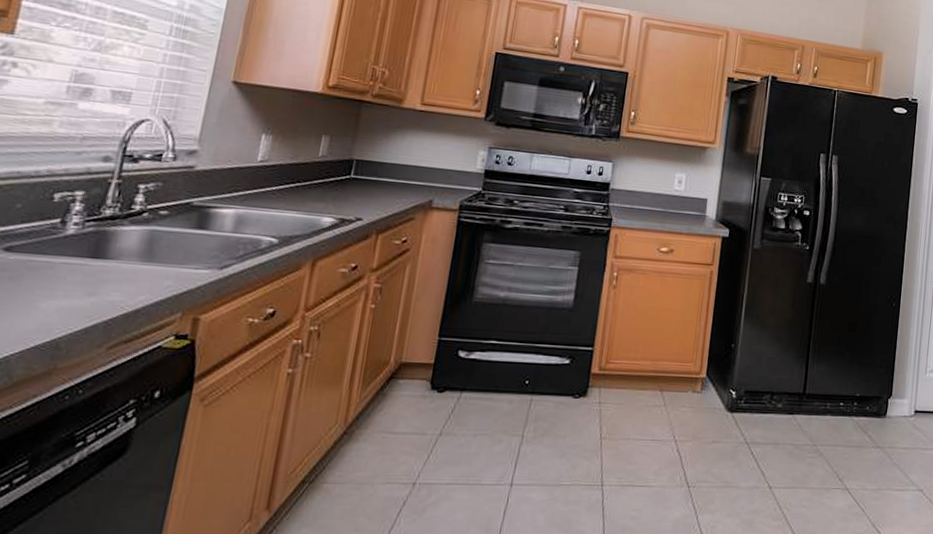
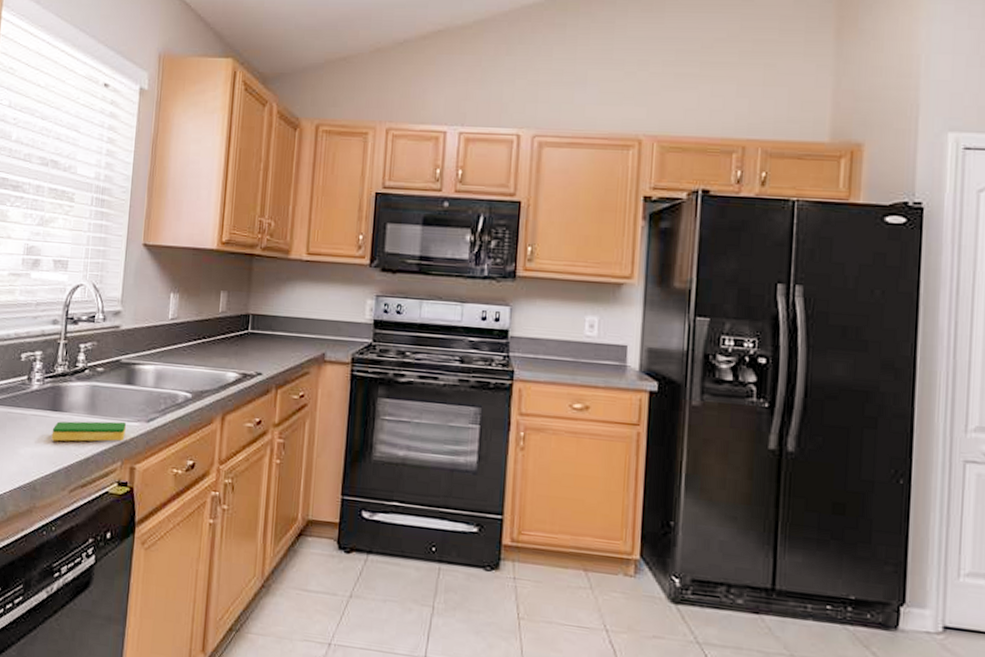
dish sponge: none [88,269,192,293] -> present [51,421,126,442]

